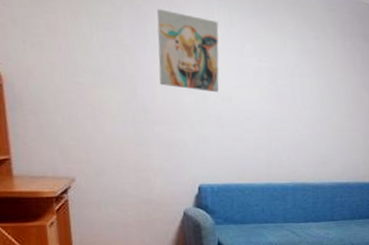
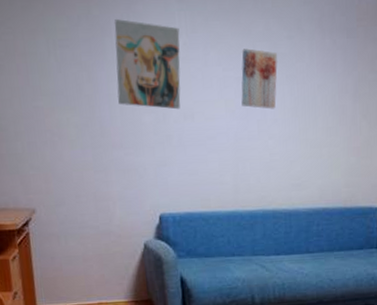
wall art: none [274,44,306,97] -> present [241,48,277,109]

